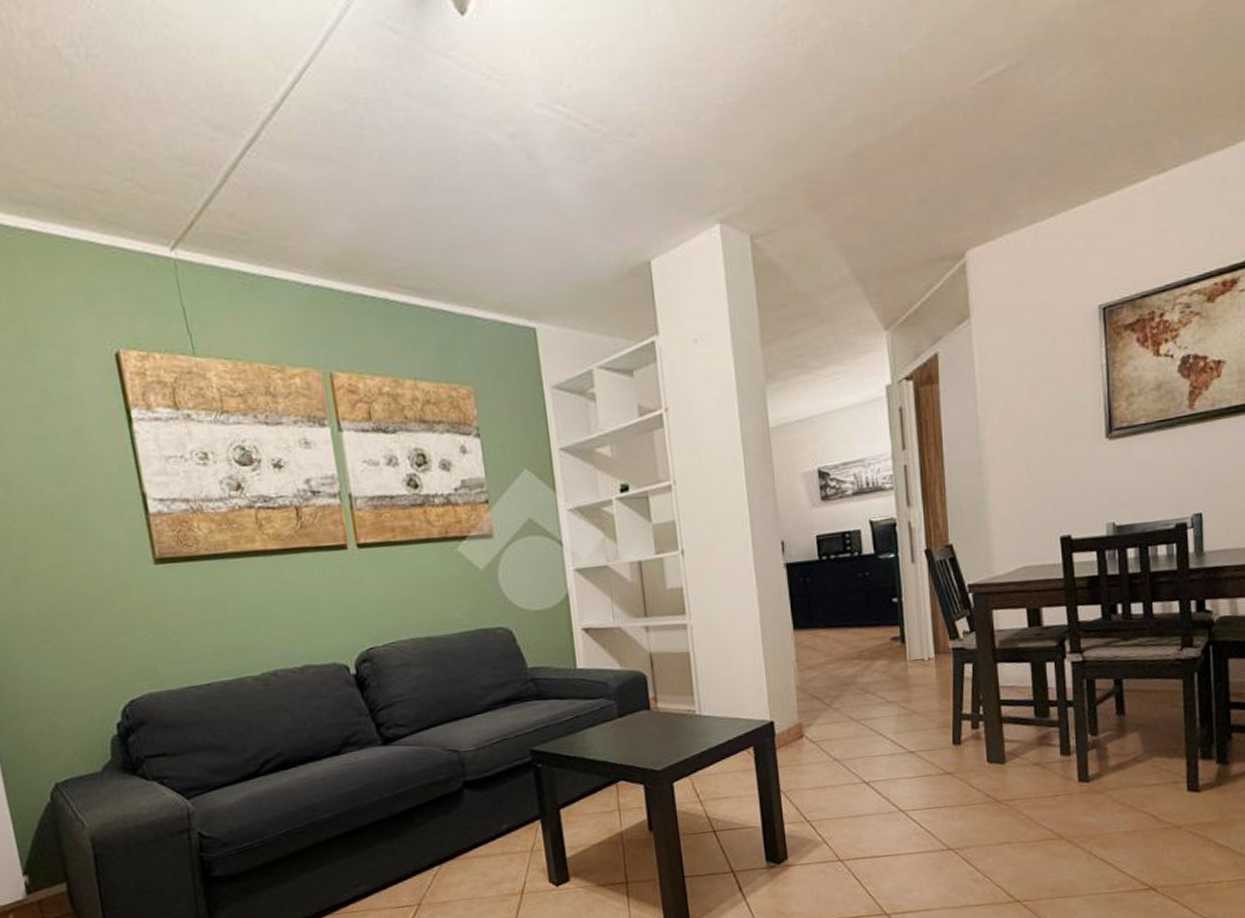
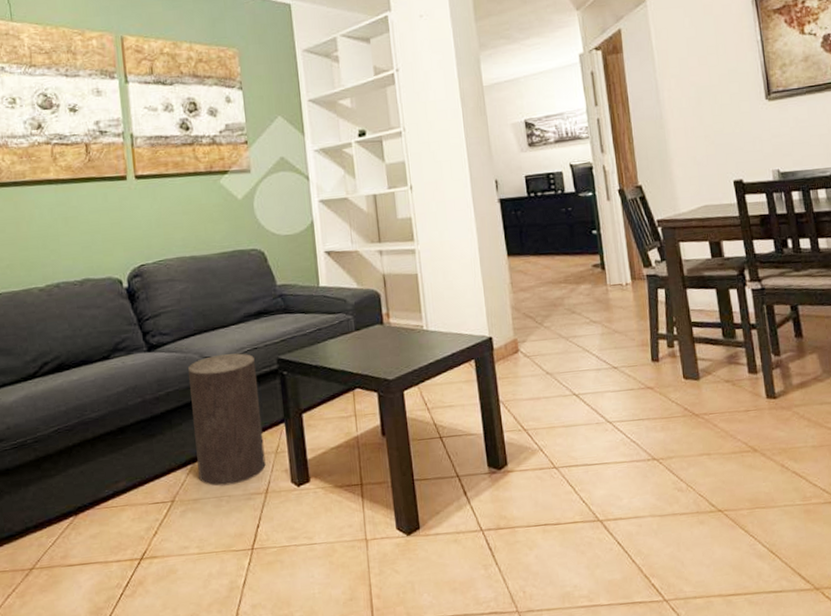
stool: none [430,745,521,888] -> present [188,353,266,487]

